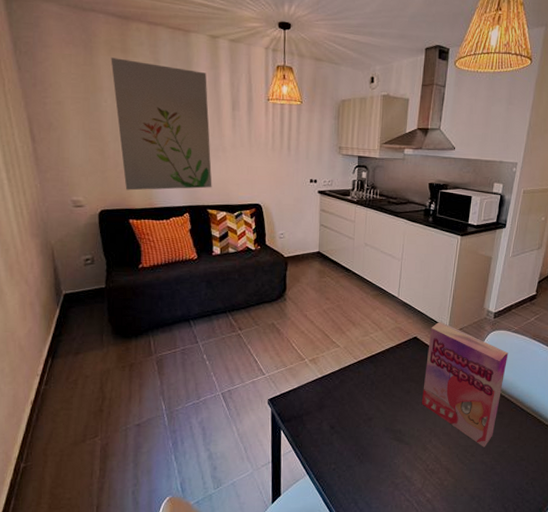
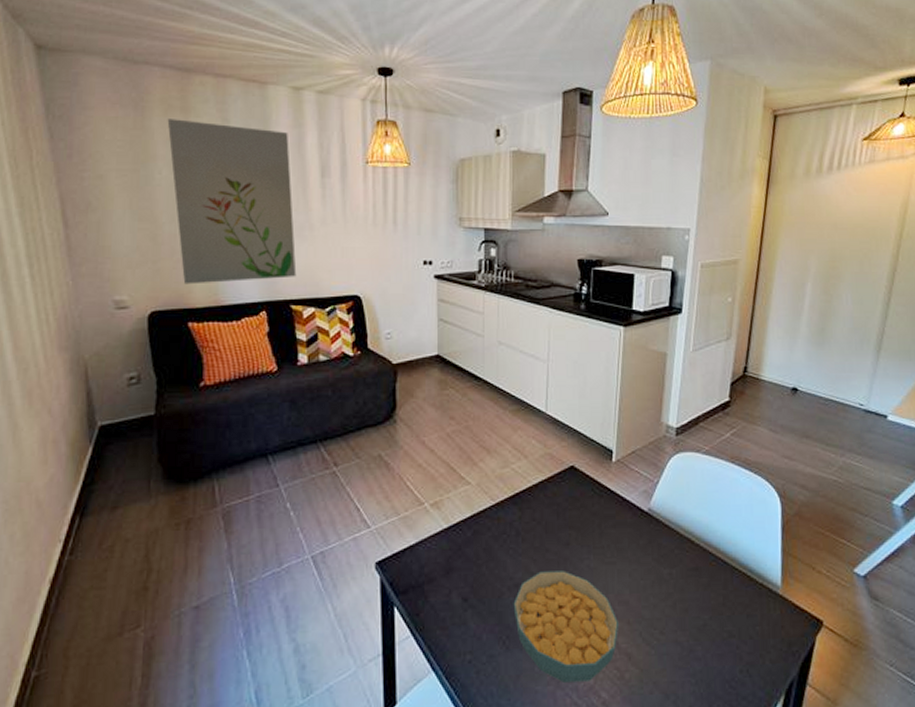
cereal bowl: none [367,410,442,486] -> present [513,571,618,682]
cereal box: present [421,322,509,447] -> none [586,444,700,620]

